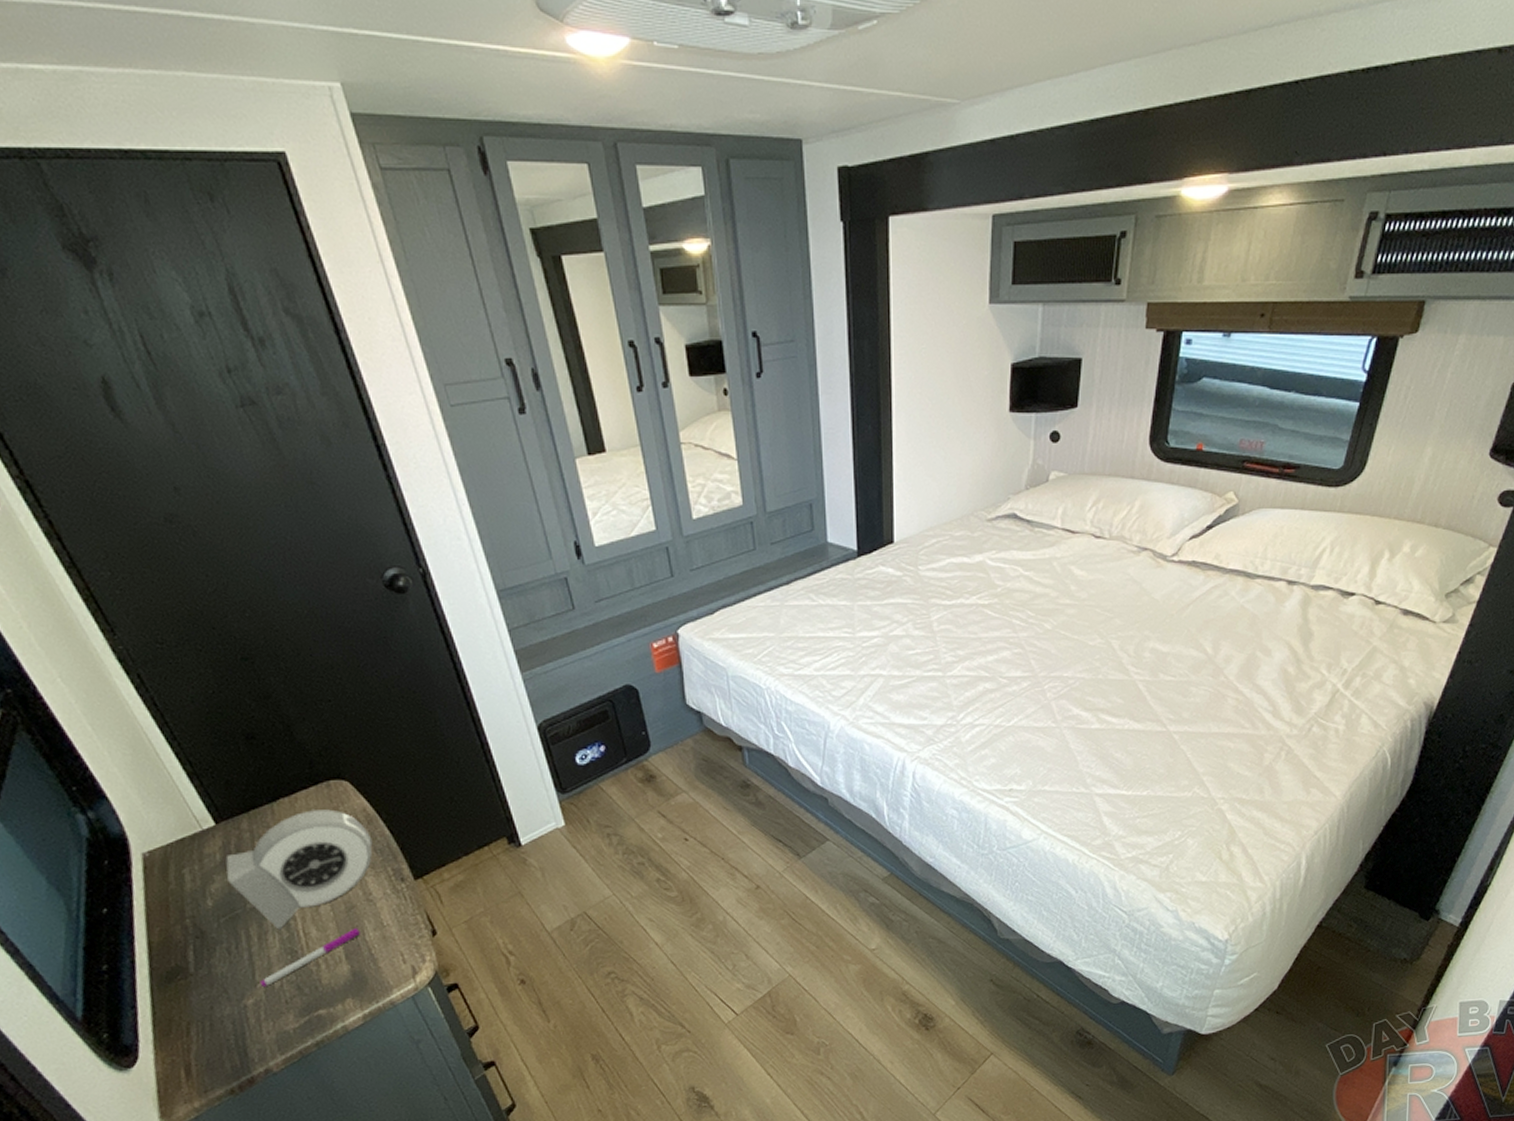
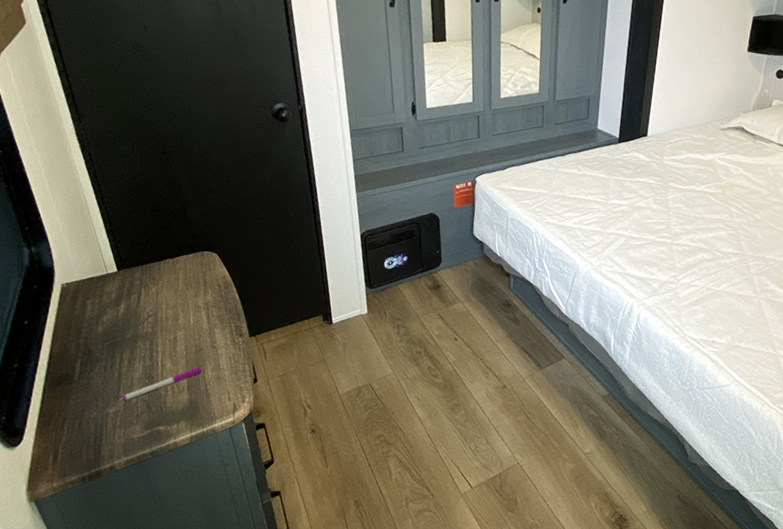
alarm clock: present [225,809,373,930] -> none [116,271,225,359]

